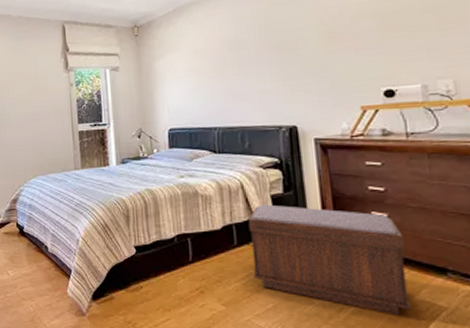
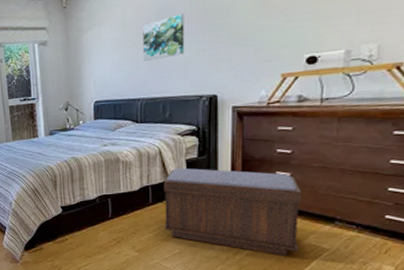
wall art: none [215,44,259,89] -> present [143,13,185,61]

